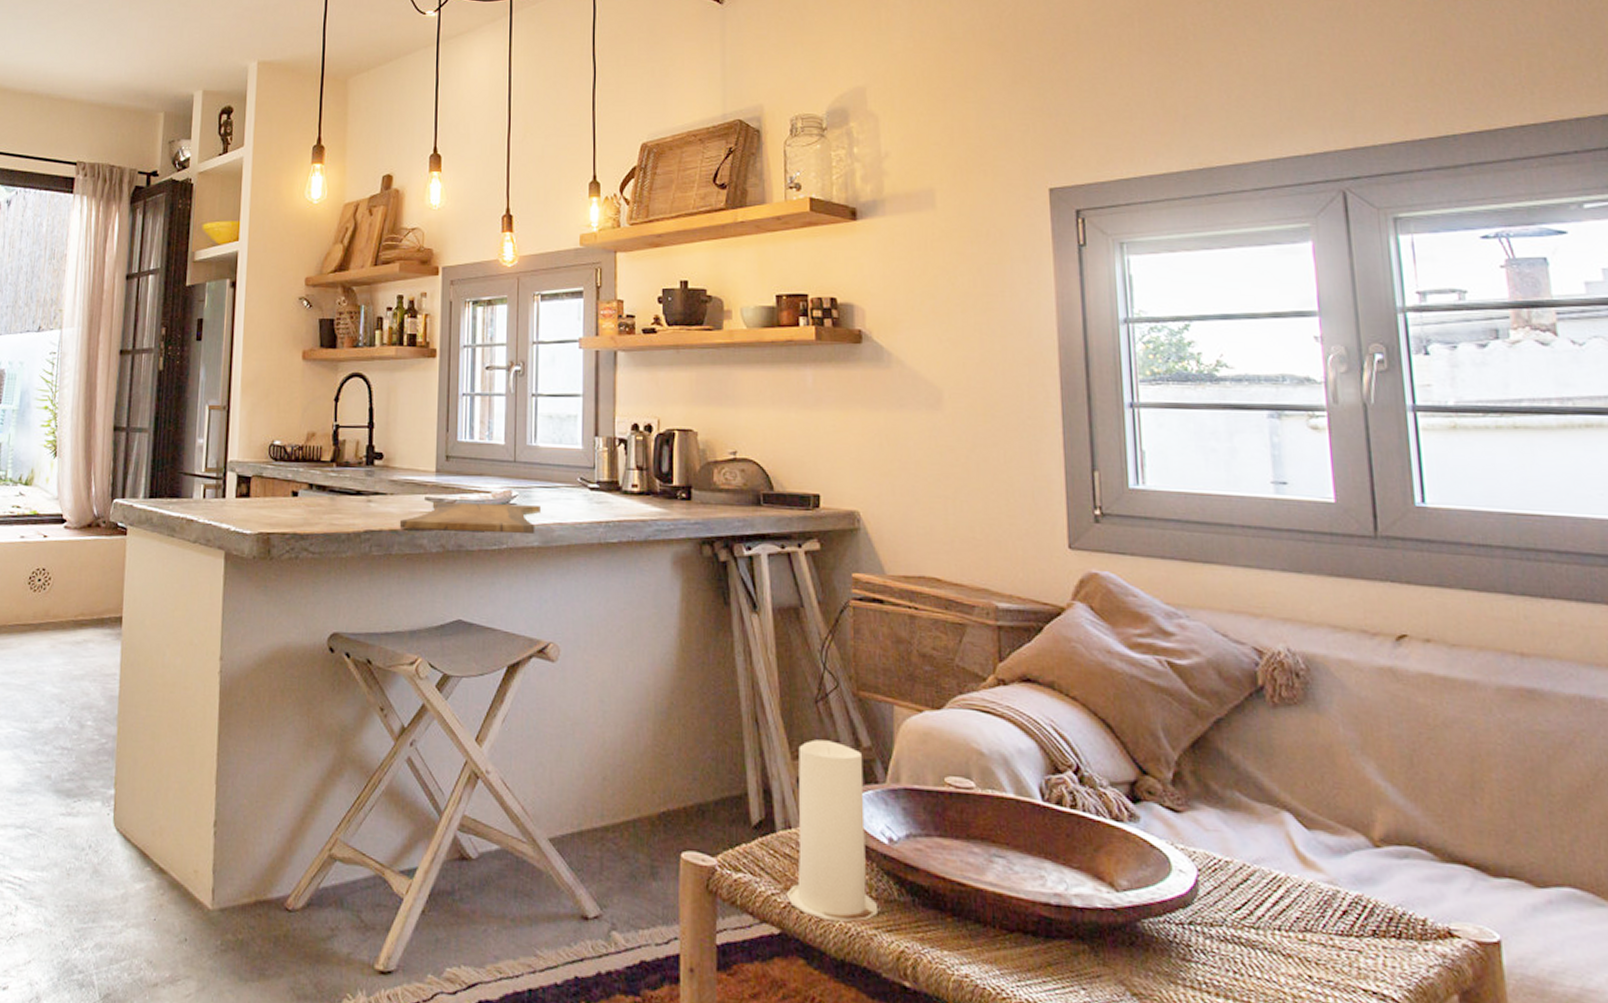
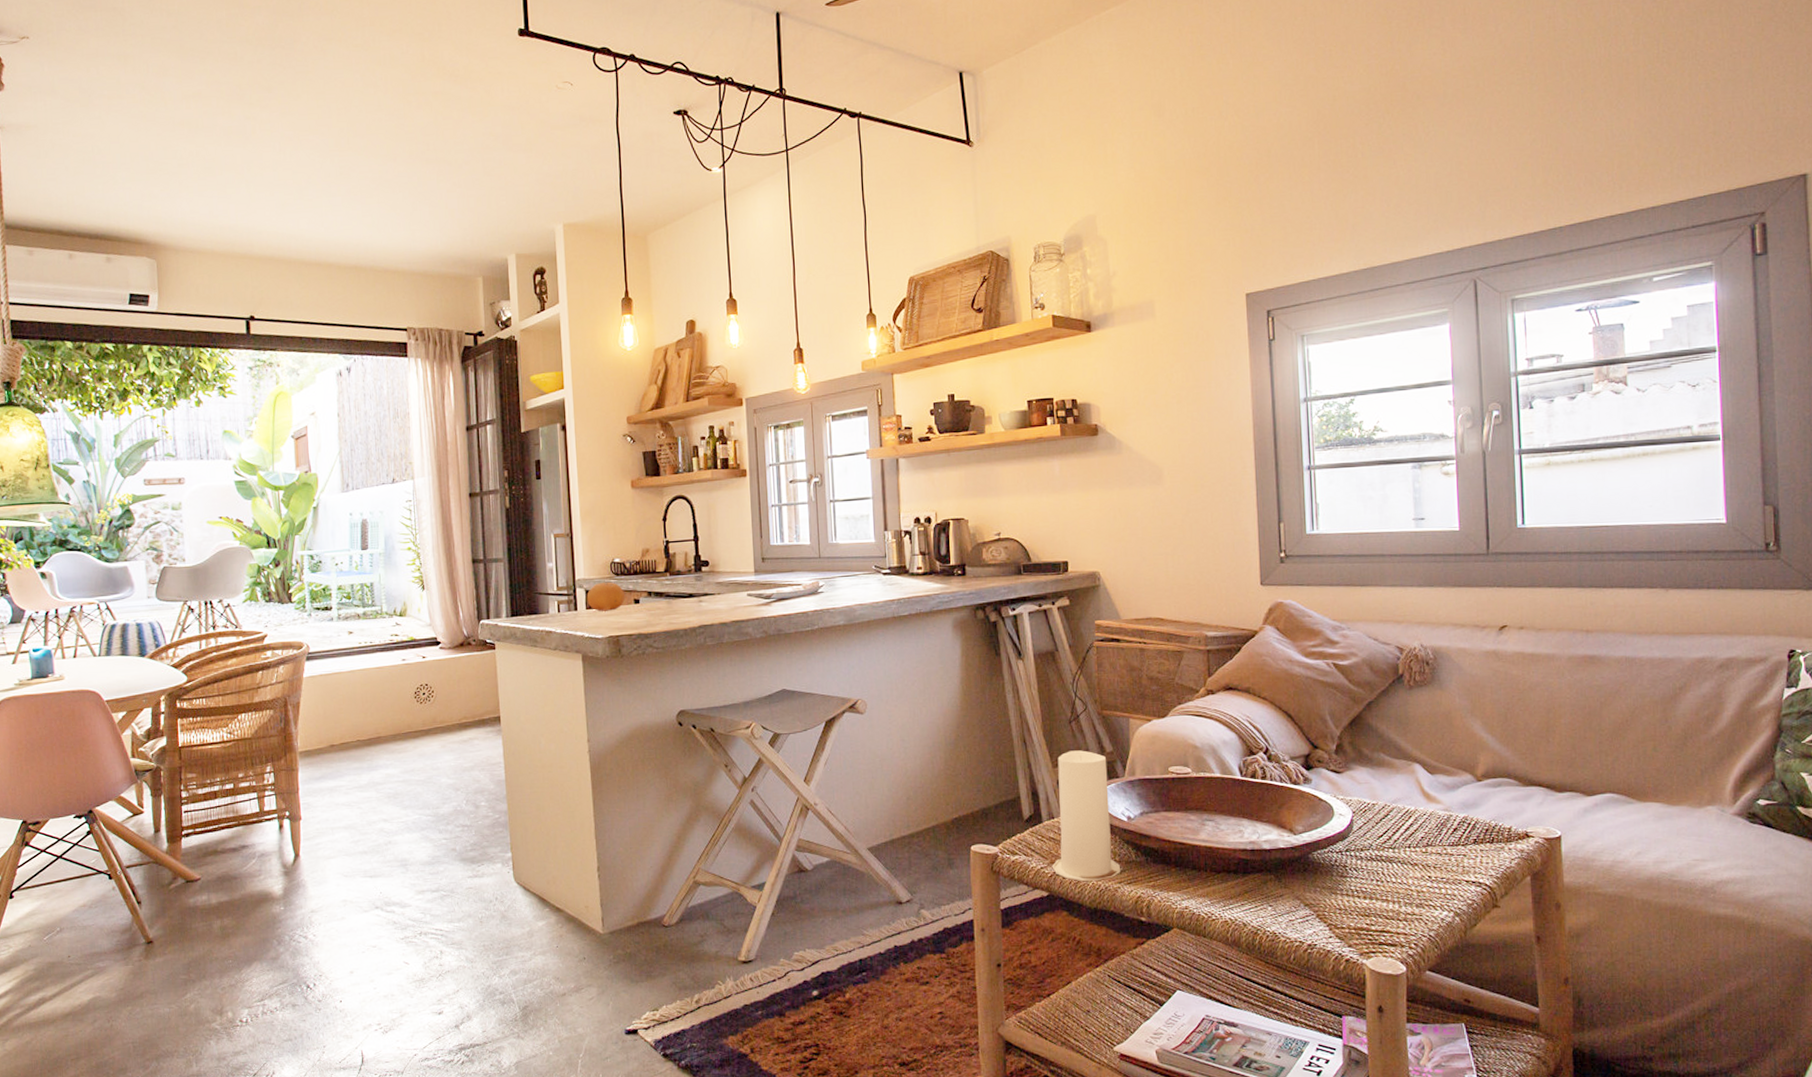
fruit: none [237,467,283,502] -> present [586,582,626,612]
cutting board: present [399,501,542,534] -> none [727,592,845,621]

